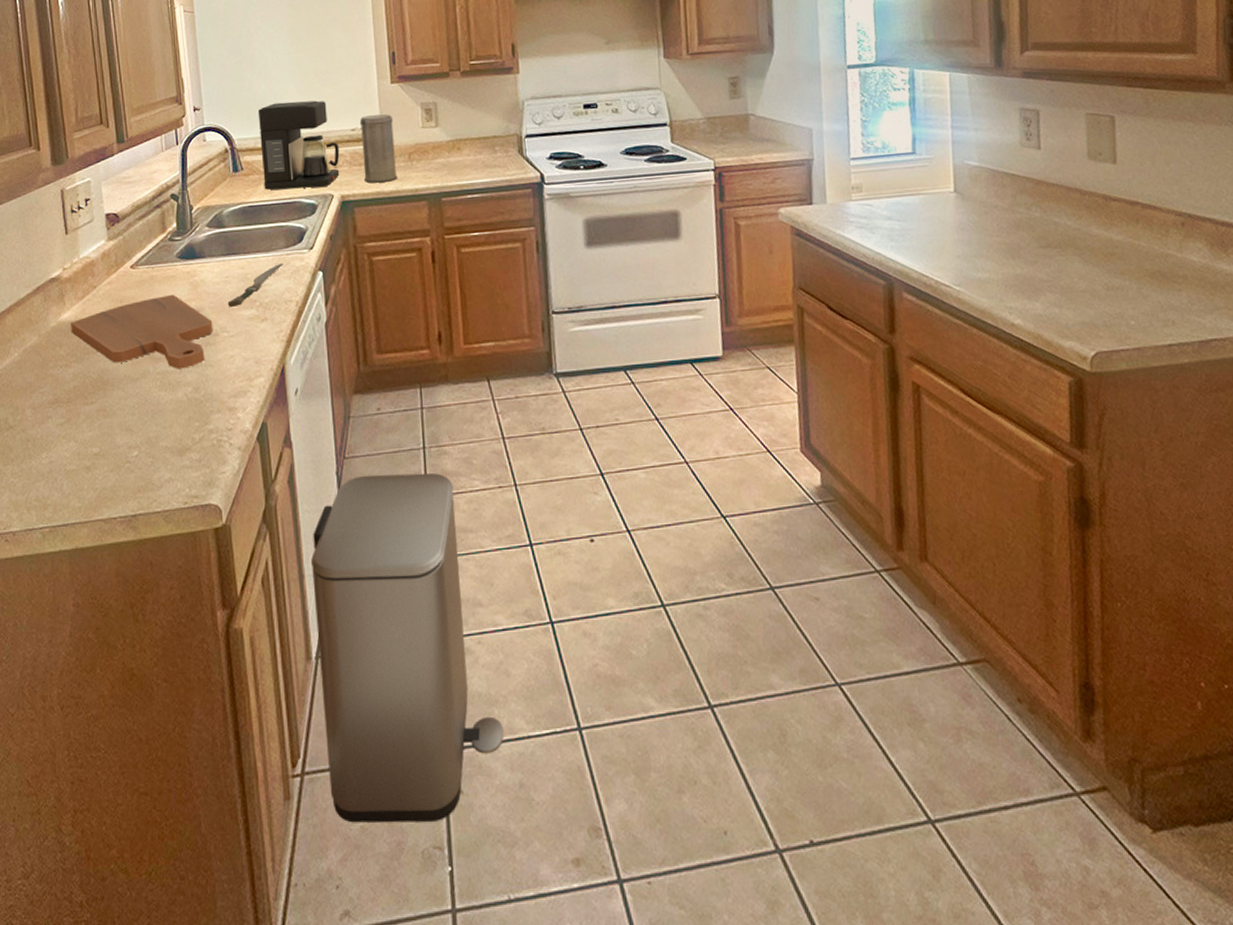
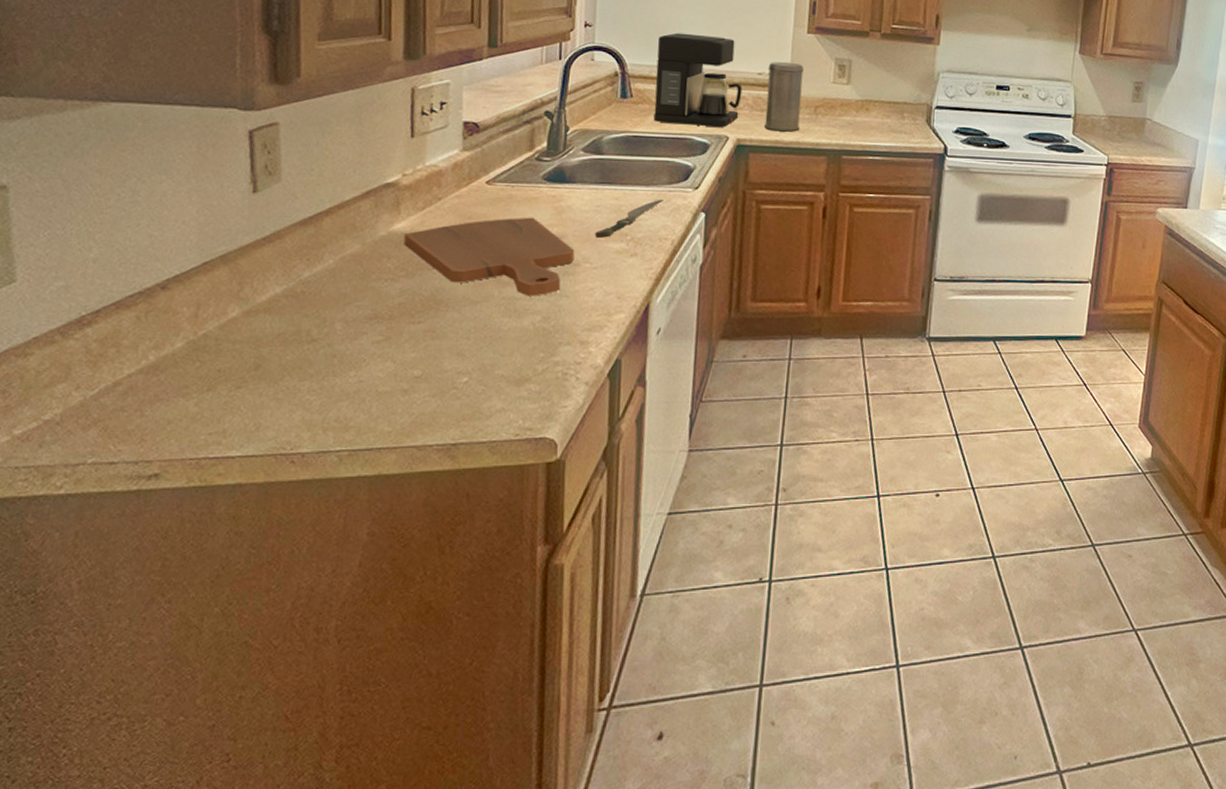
pedal bin: present [310,472,504,823] -> none [637,420,824,754]

